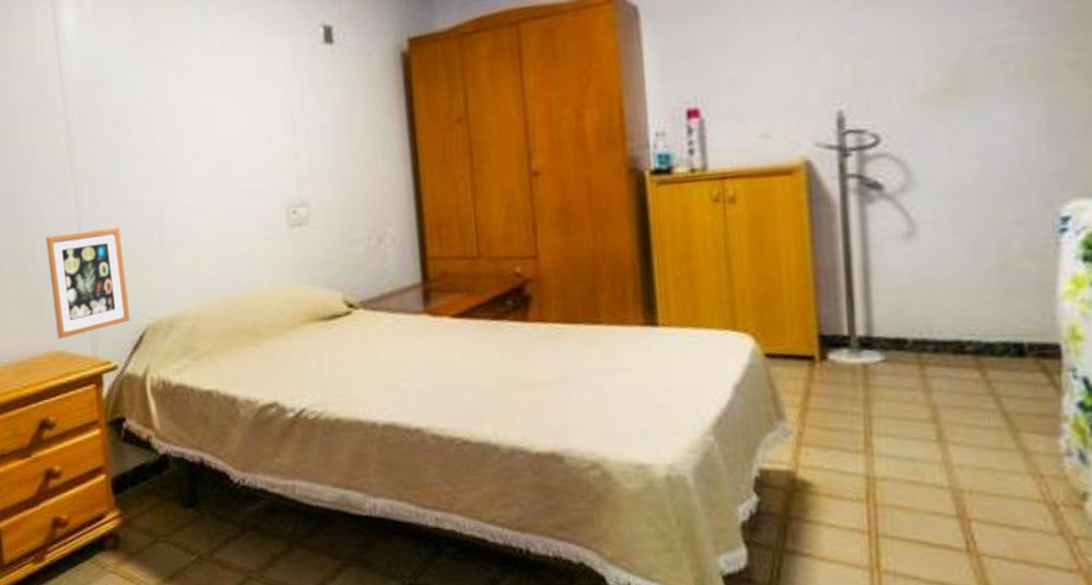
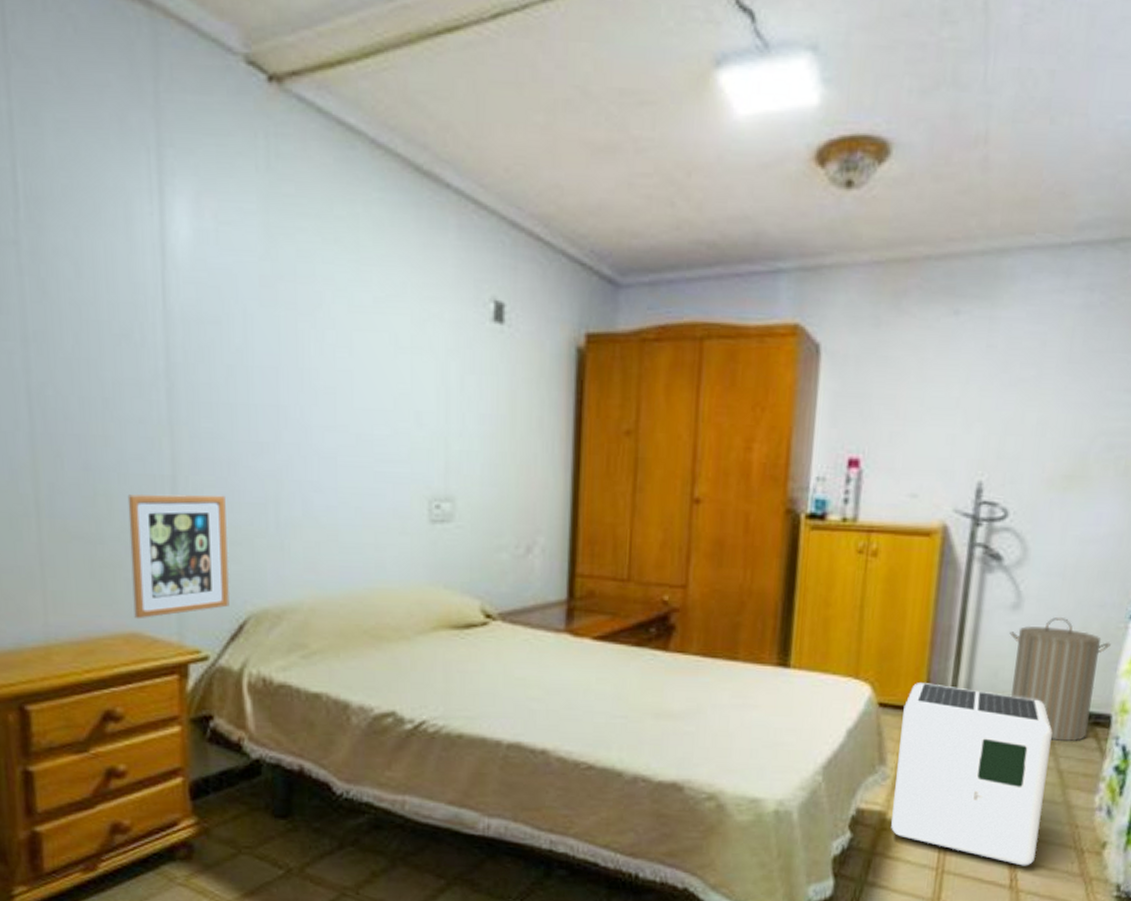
air purifier: none [795,328,993,526] -> present [891,683,1053,866]
laundry hamper: none [908,241,1041,379] -> present [1009,617,1111,742]

